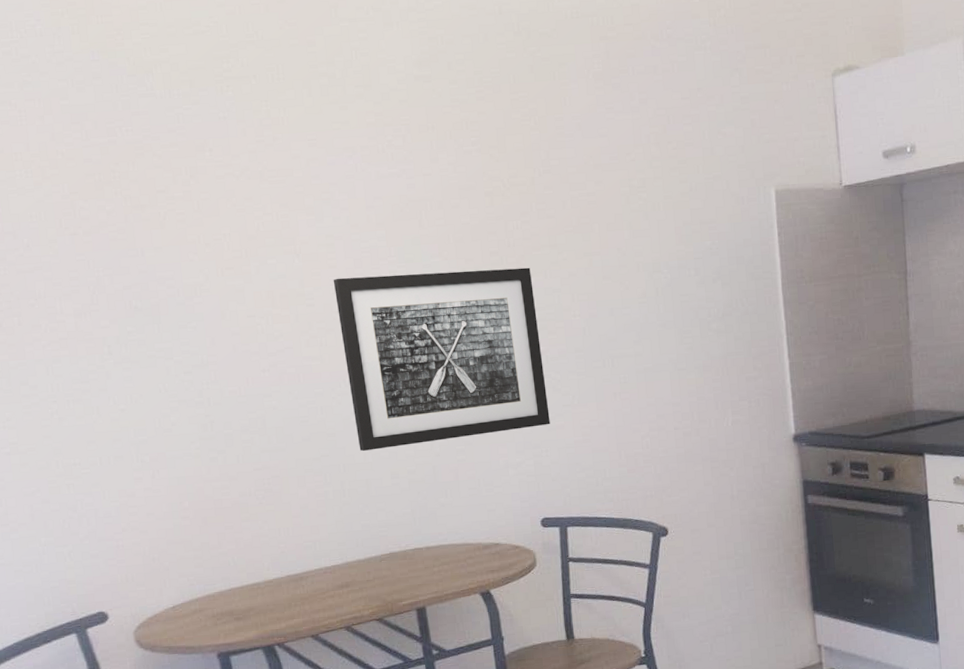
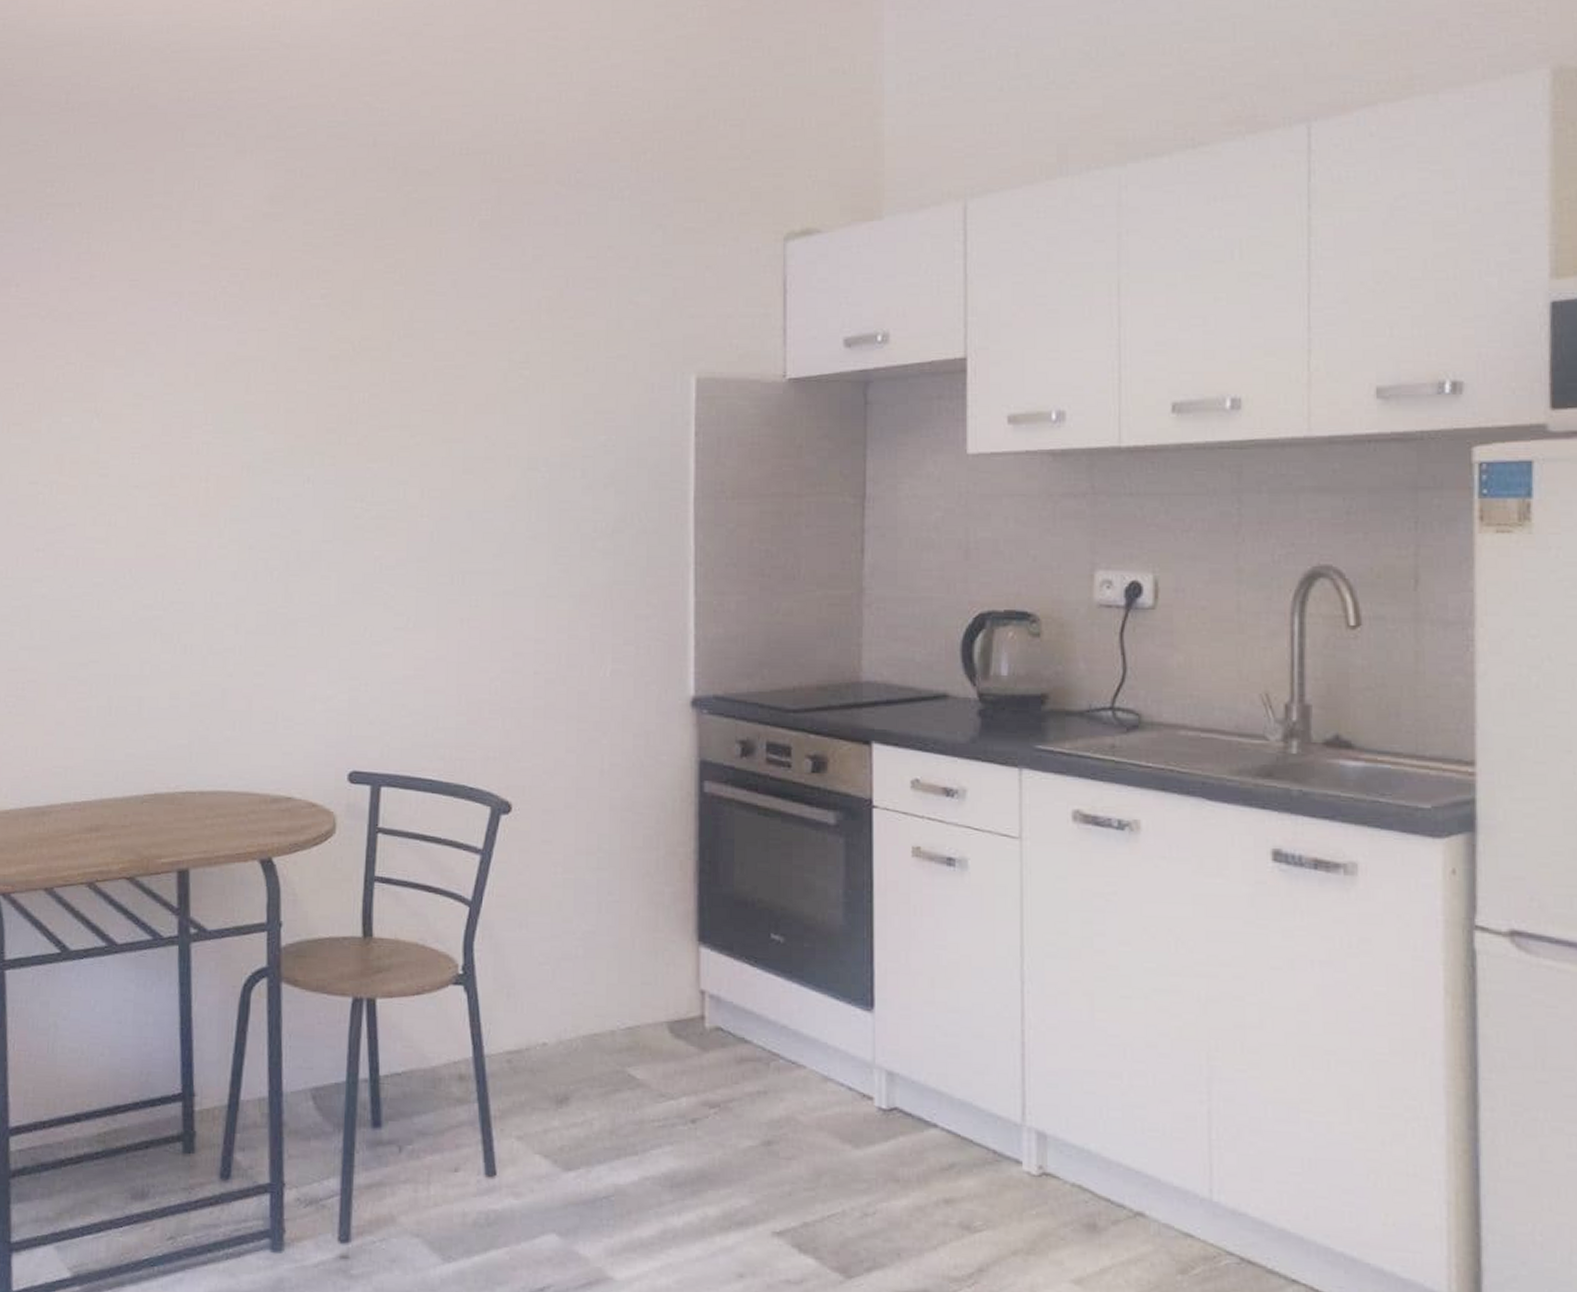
wall art: present [333,267,550,452] -> none [134,445,376,662]

